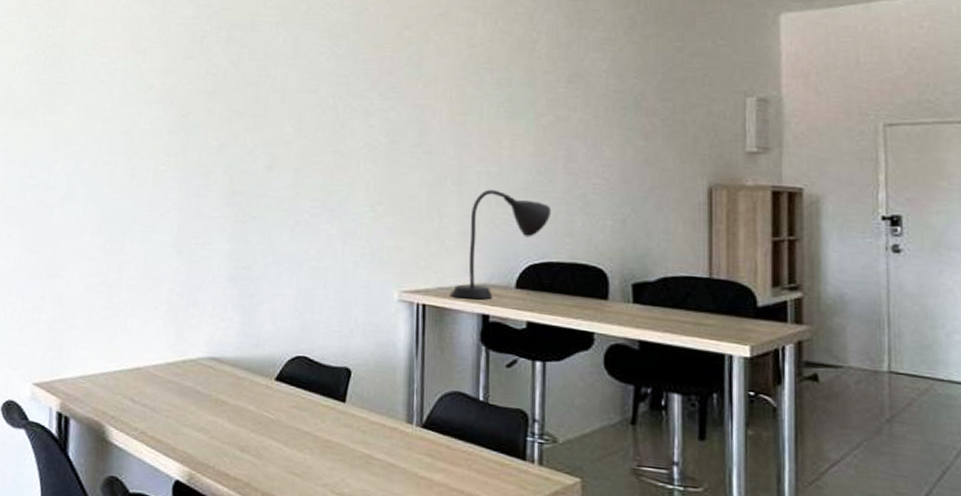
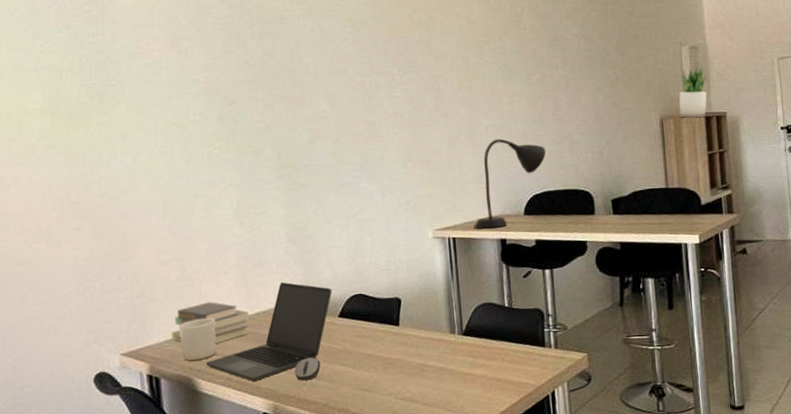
books: none [87,339,176,389] -> present [171,302,250,343]
mug: none [96,356,138,405] -> present [179,318,217,361]
laptop: none [121,328,272,441] -> present [206,282,332,381]
computer mouse: none [217,423,248,451] -> present [295,357,321,381]
planter: none [736,124,778,192] -> present [679,66,707,118]

